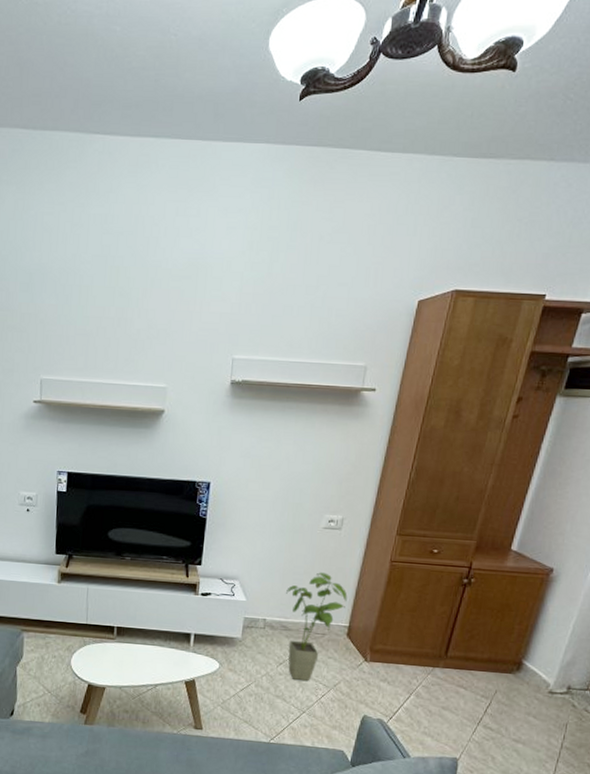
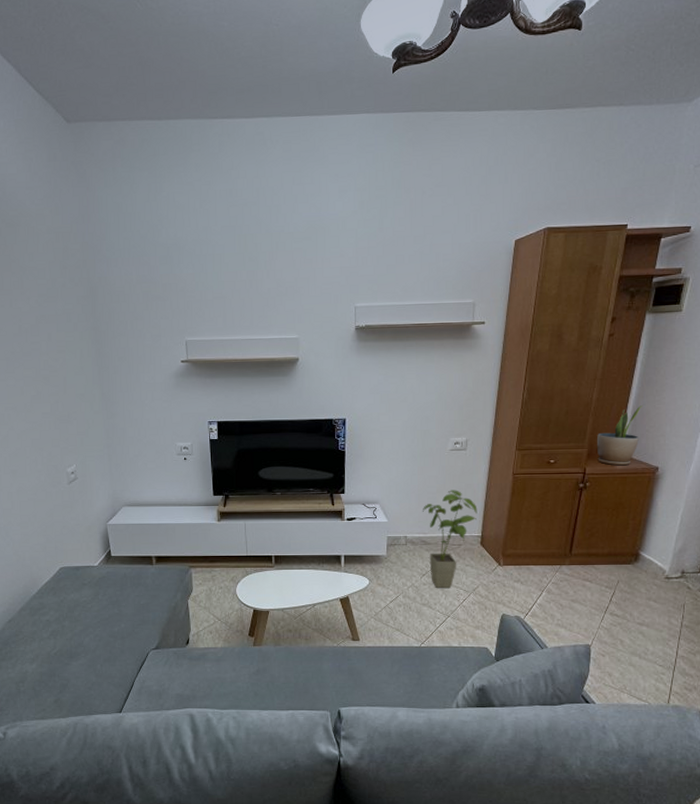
potted plant: none [486,498,542,564] -> present [597,406,642,466]

